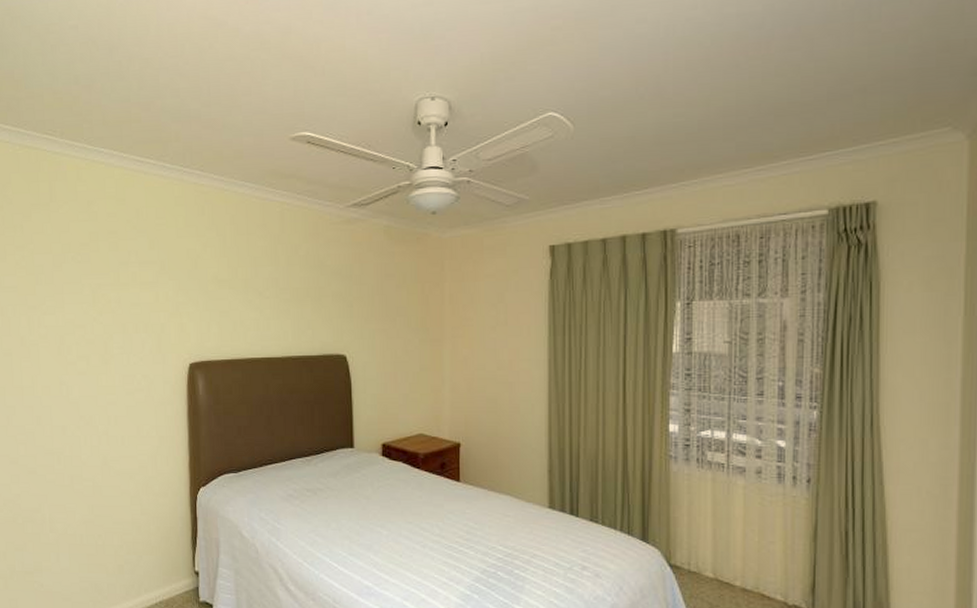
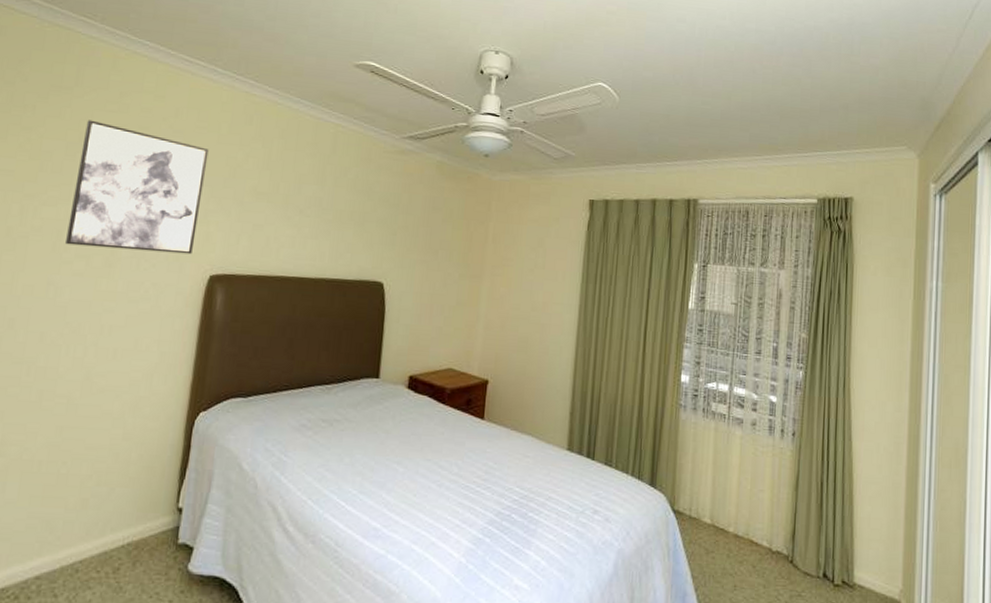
wall art: none [65,231,172,348] -> present [66,120,209,255]

